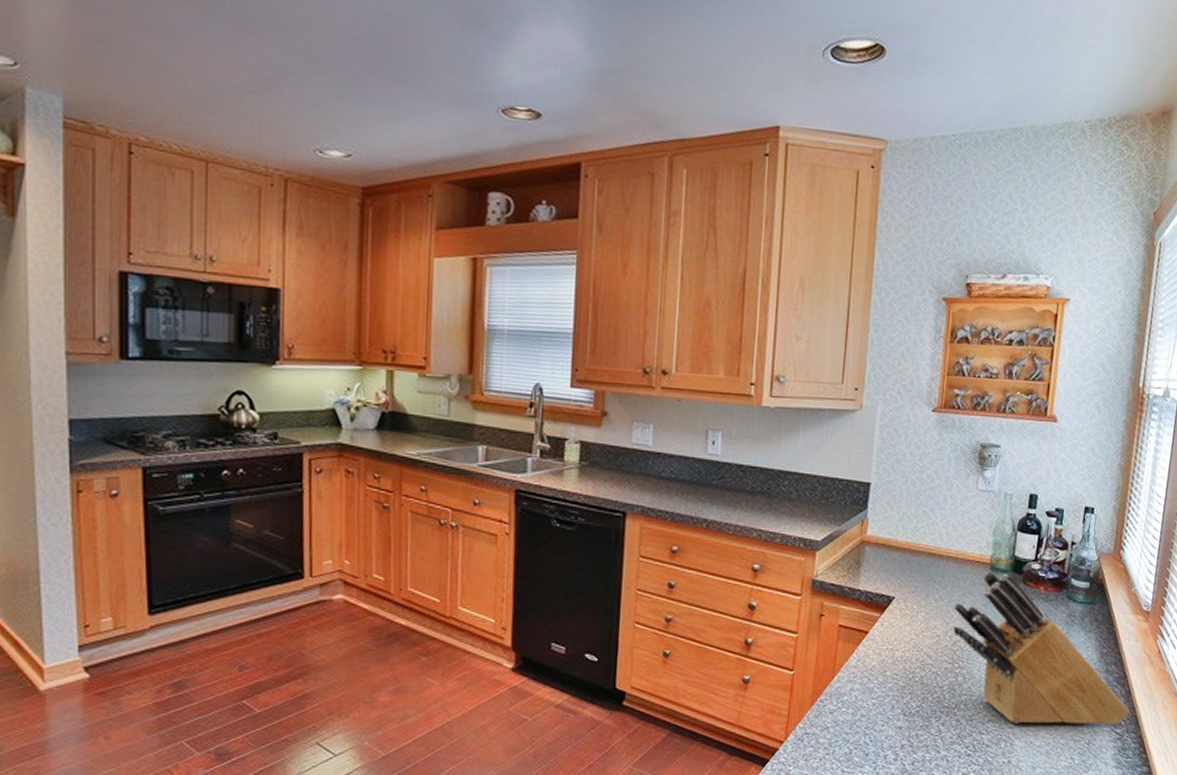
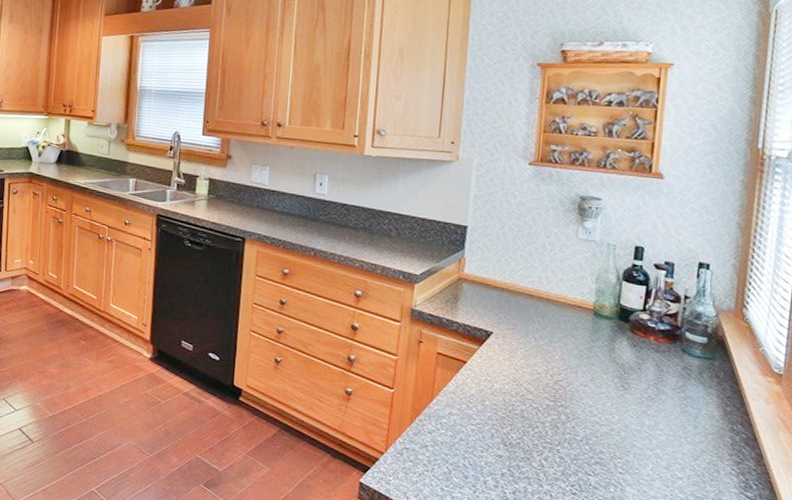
knife block: present [953,573,1130,724] -> none [554,318,763,488]

